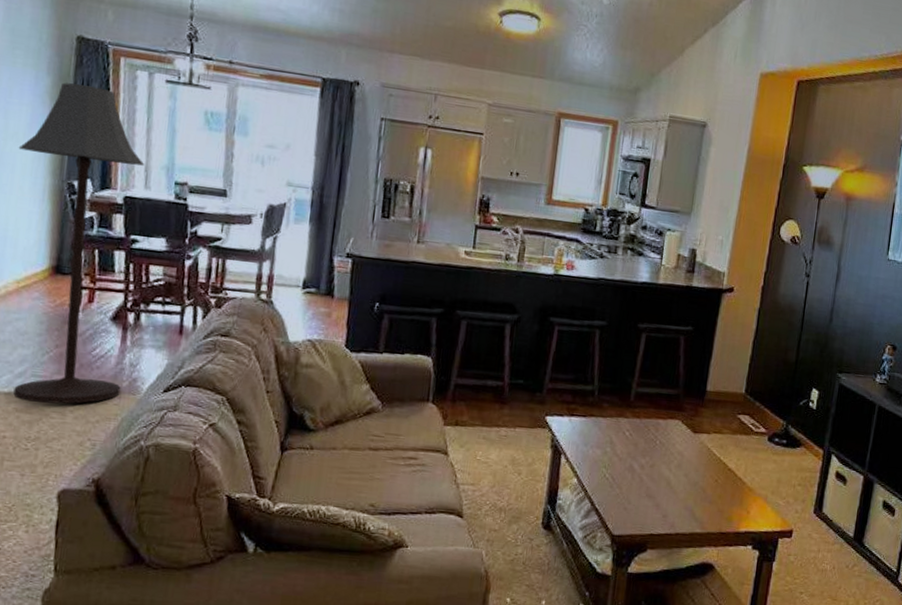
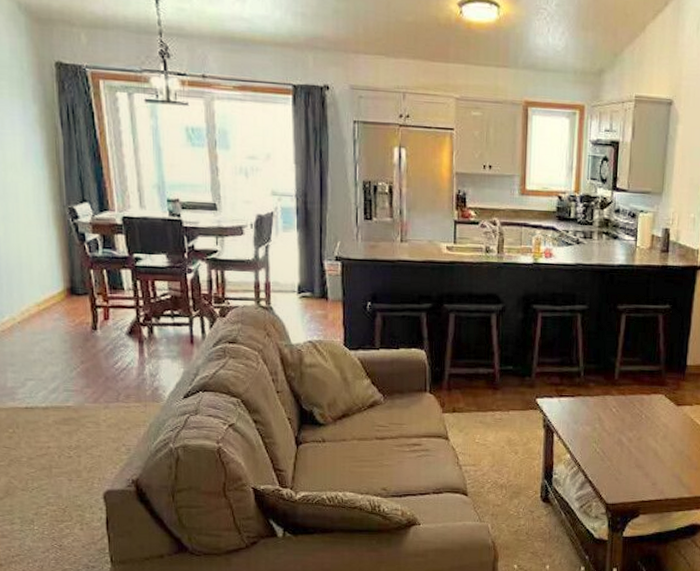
floor lamp: present [13,82,145,404] -> none [18,110,145,415]

